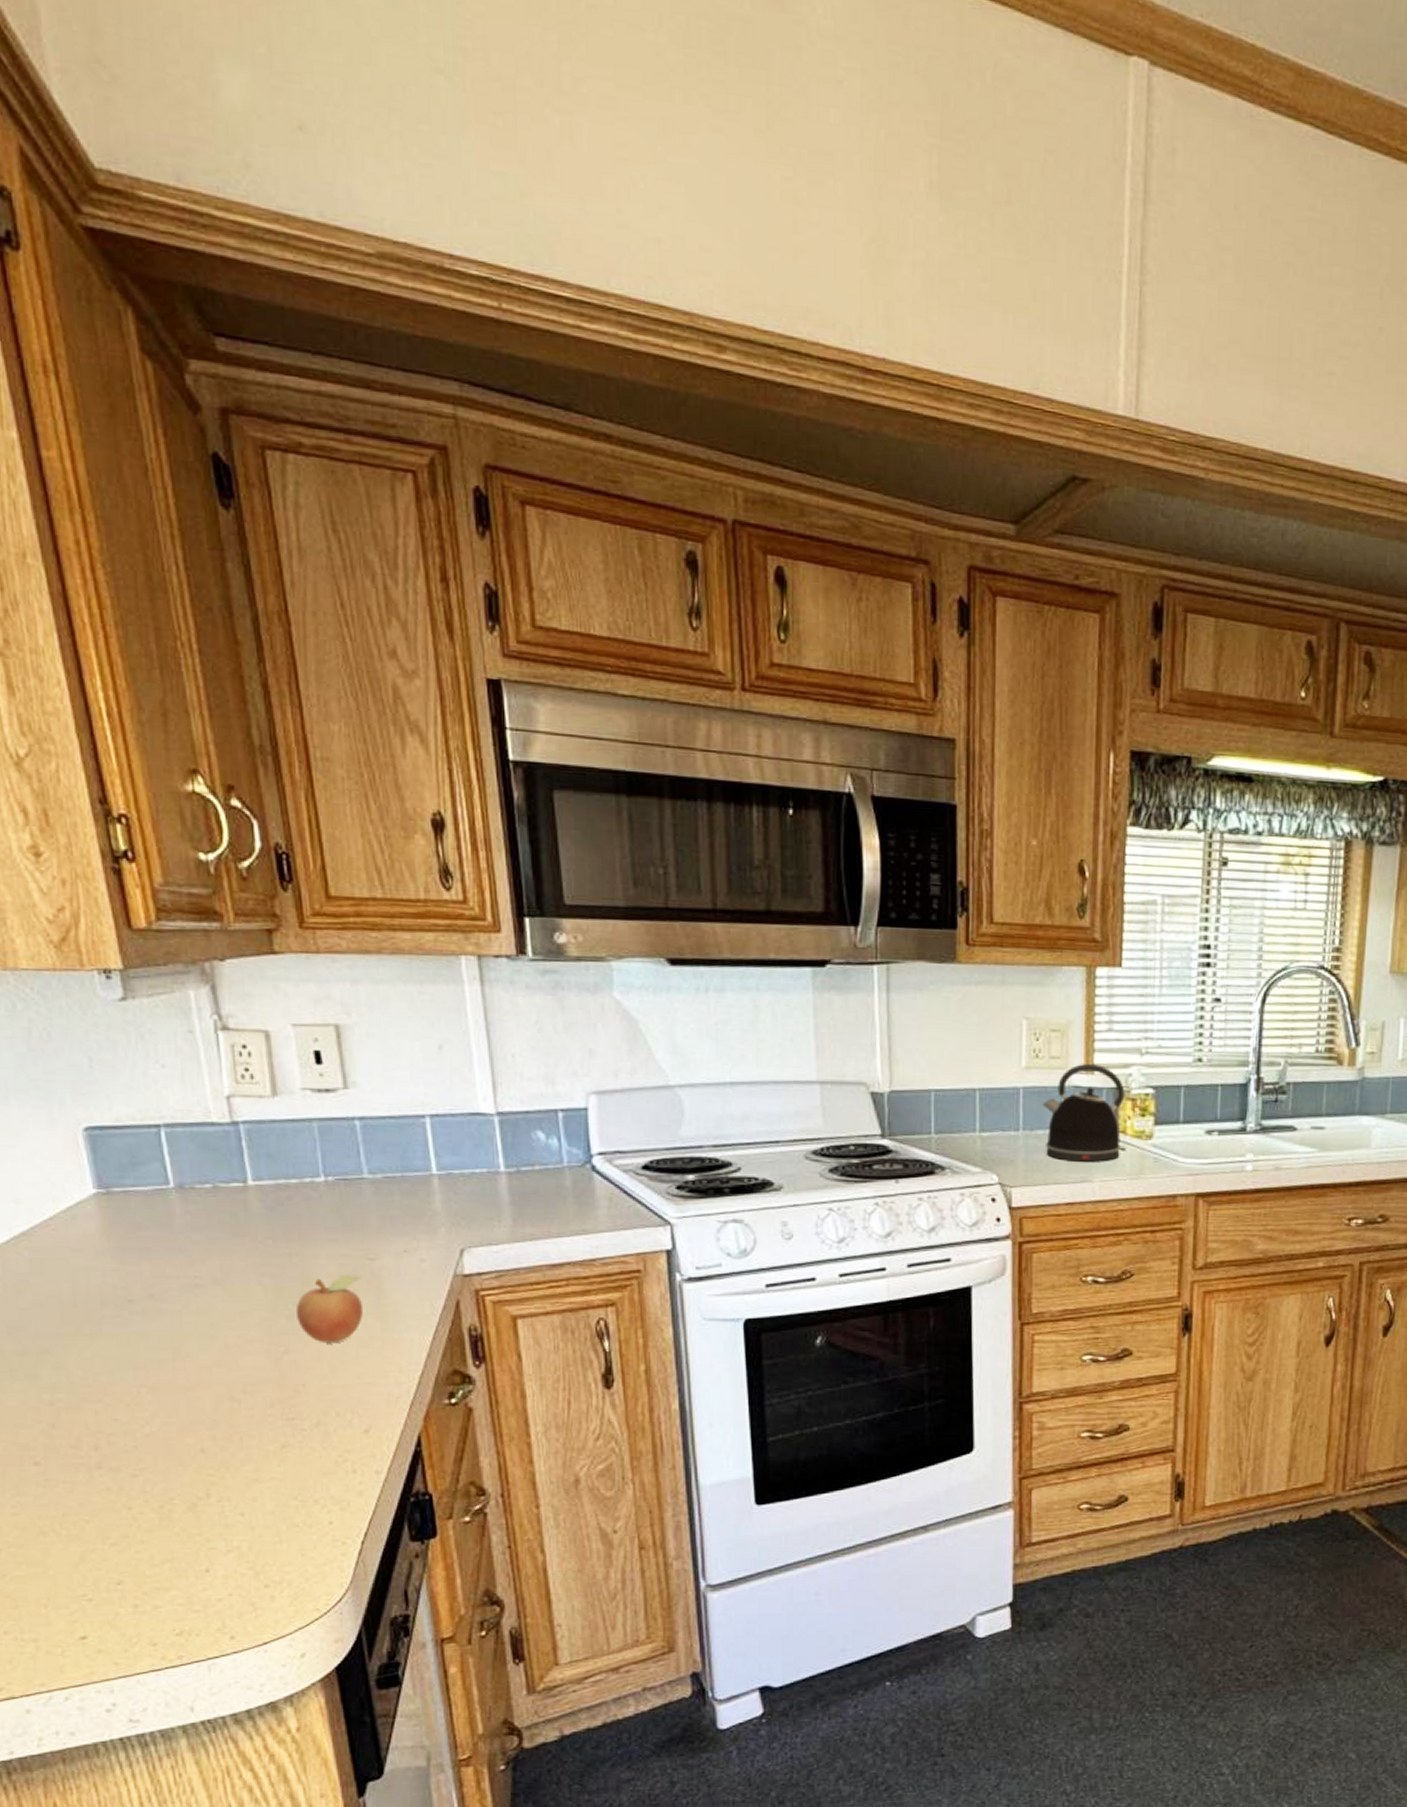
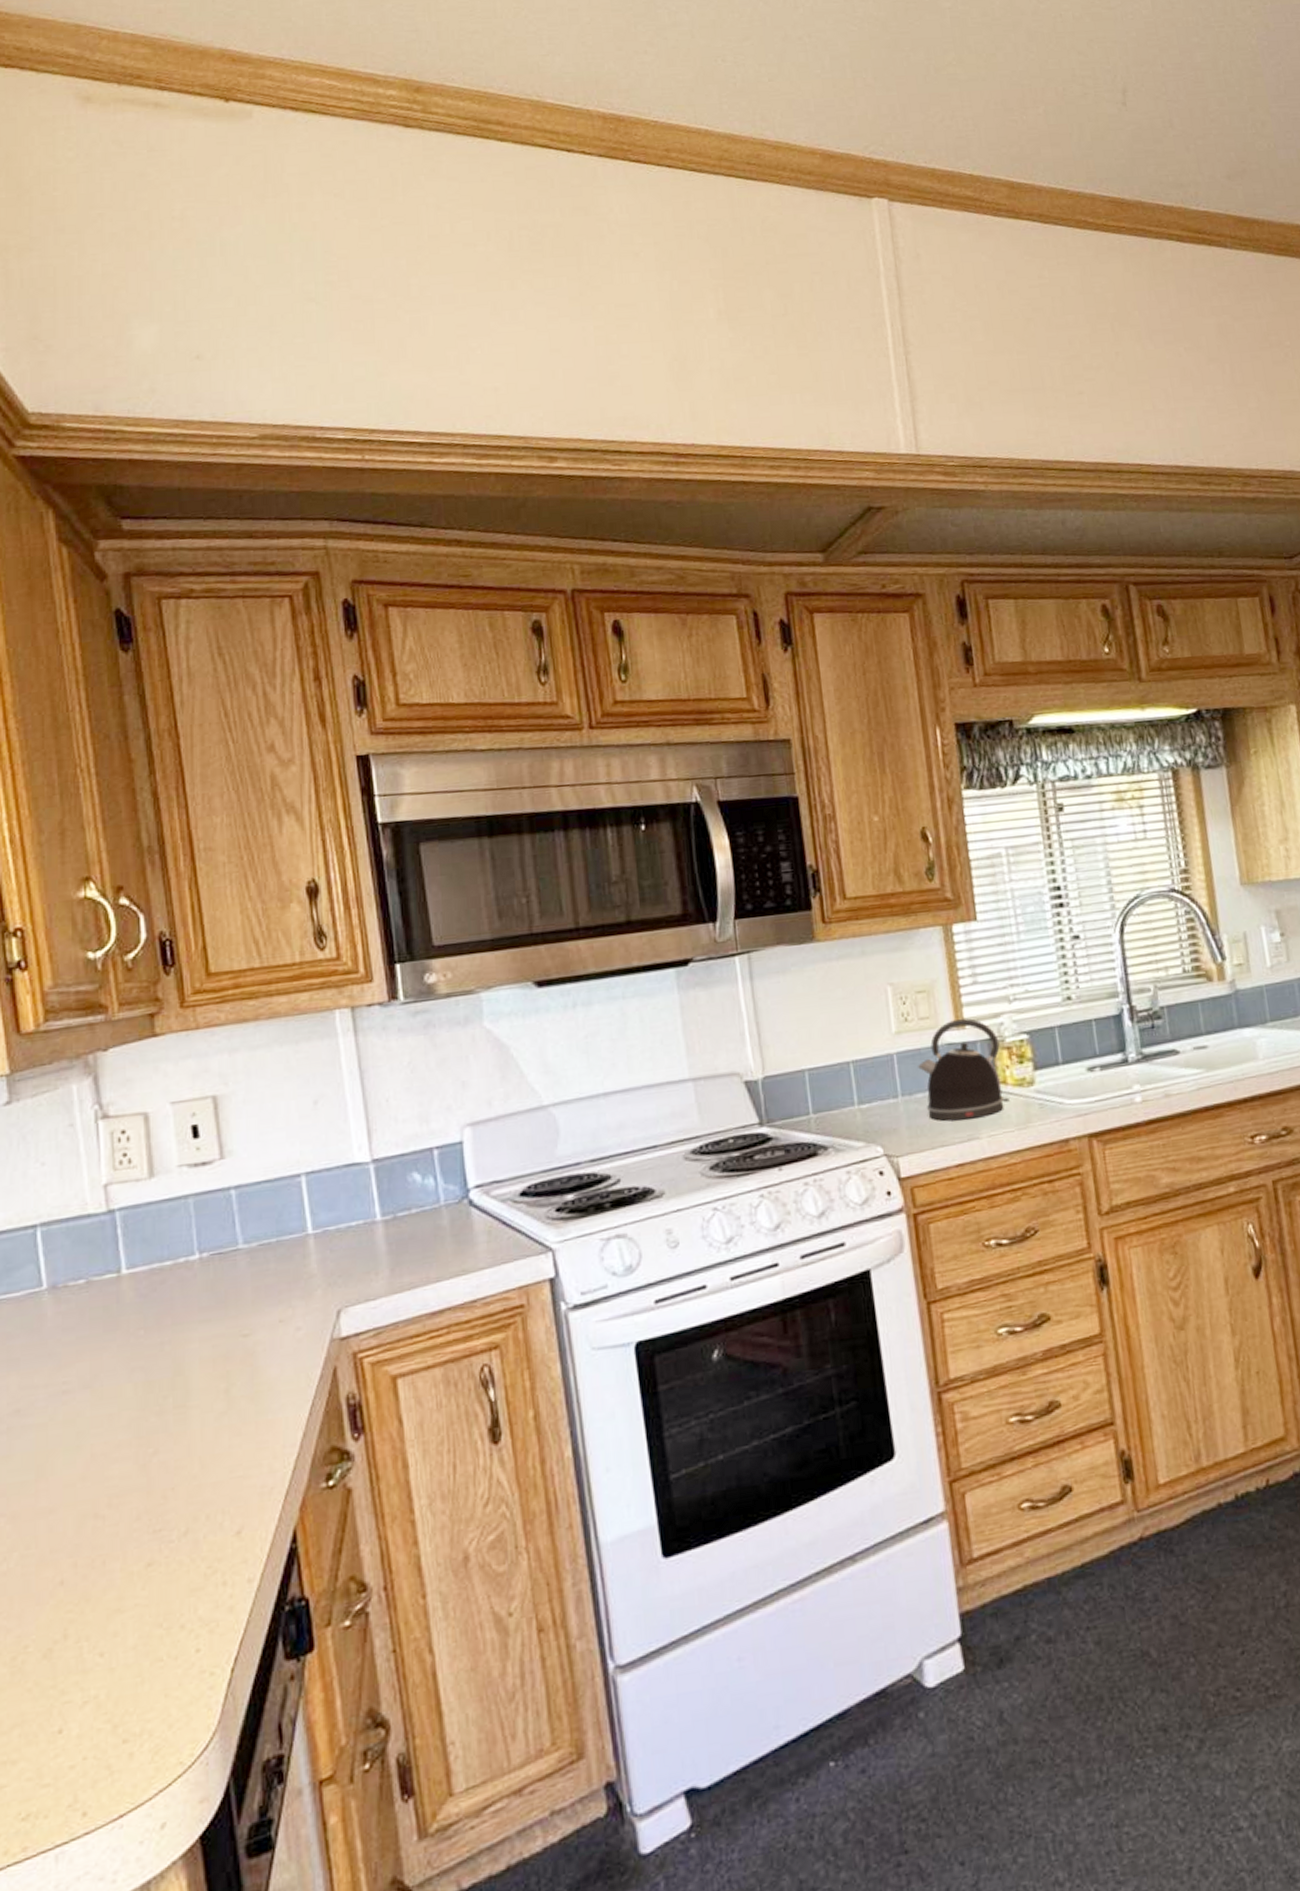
fruit: present [295,1274,364,1344] -> none [166,1355,237,1437]

